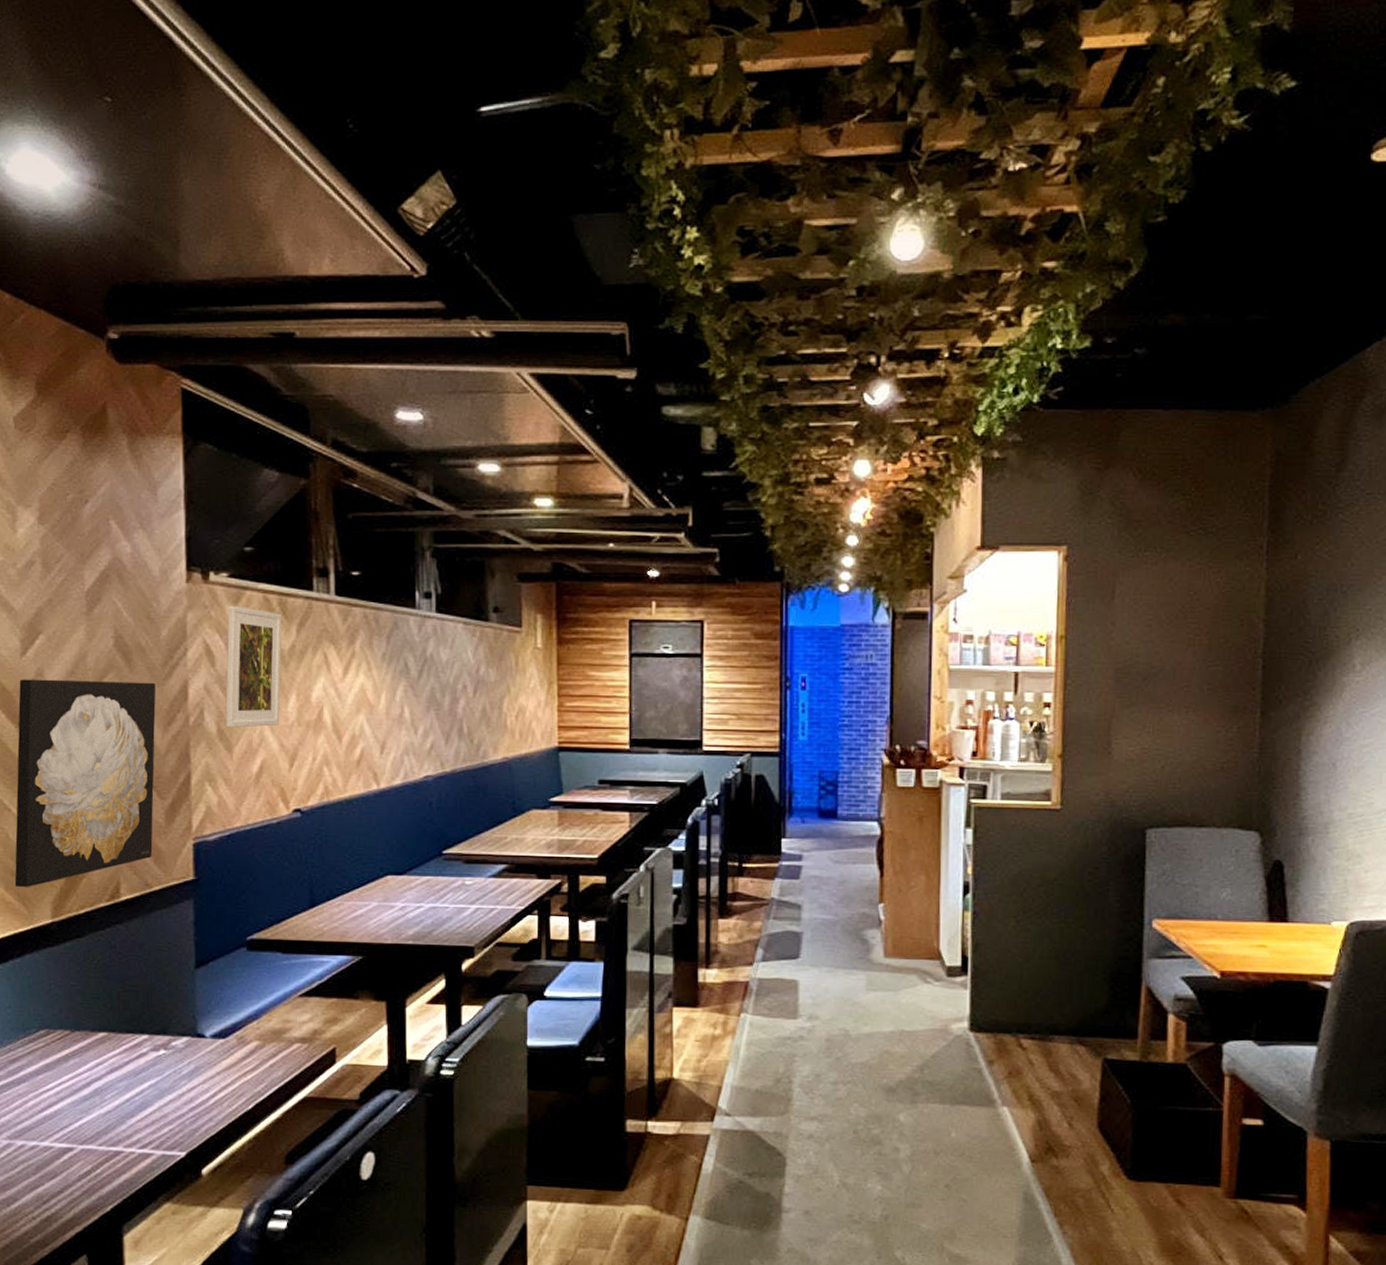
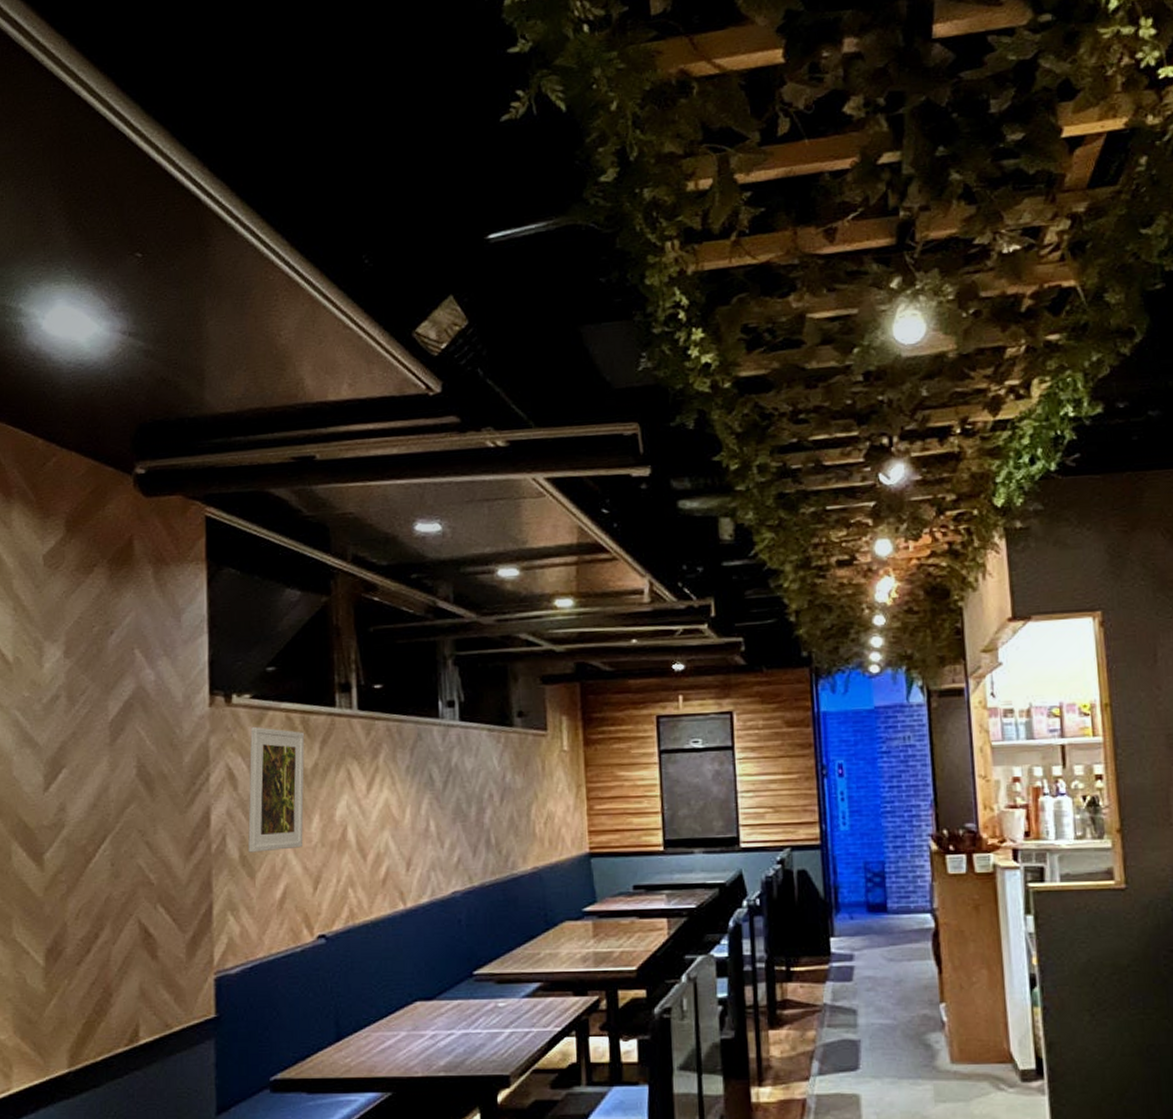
wall art: present [14,679,156,888] -> none [31,810,178,1036]

